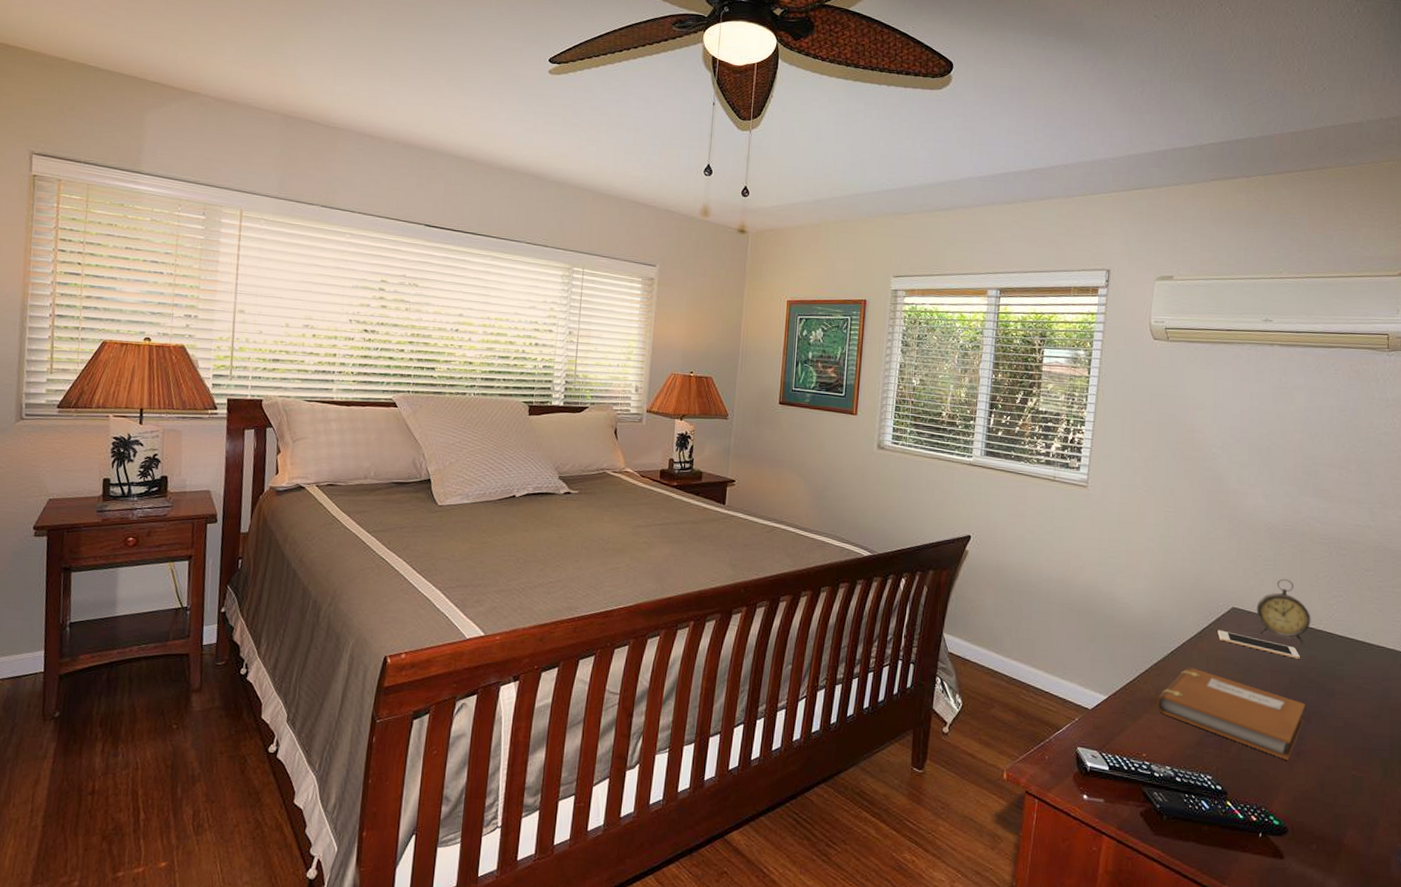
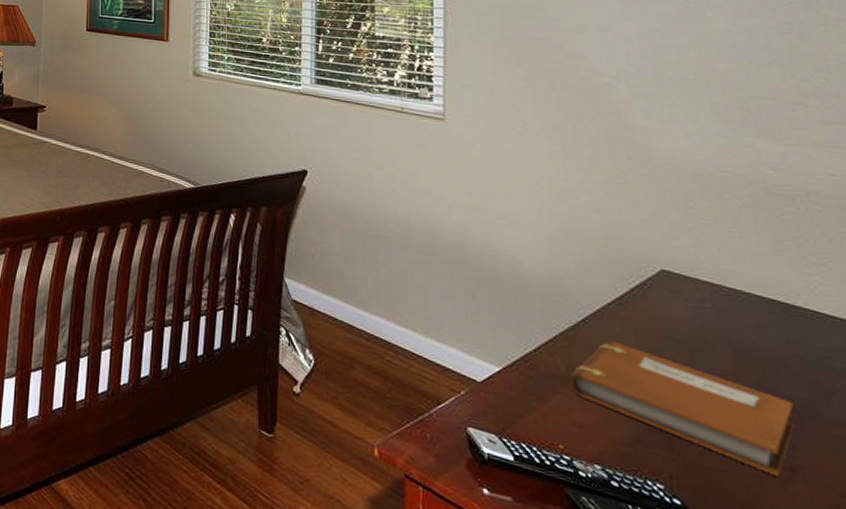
cell phone: present [1217,630,1300,659] -> none [644,296,774,342]
alarm clock: present [1256,578,1311,644] -> none [696,237,783,323]

